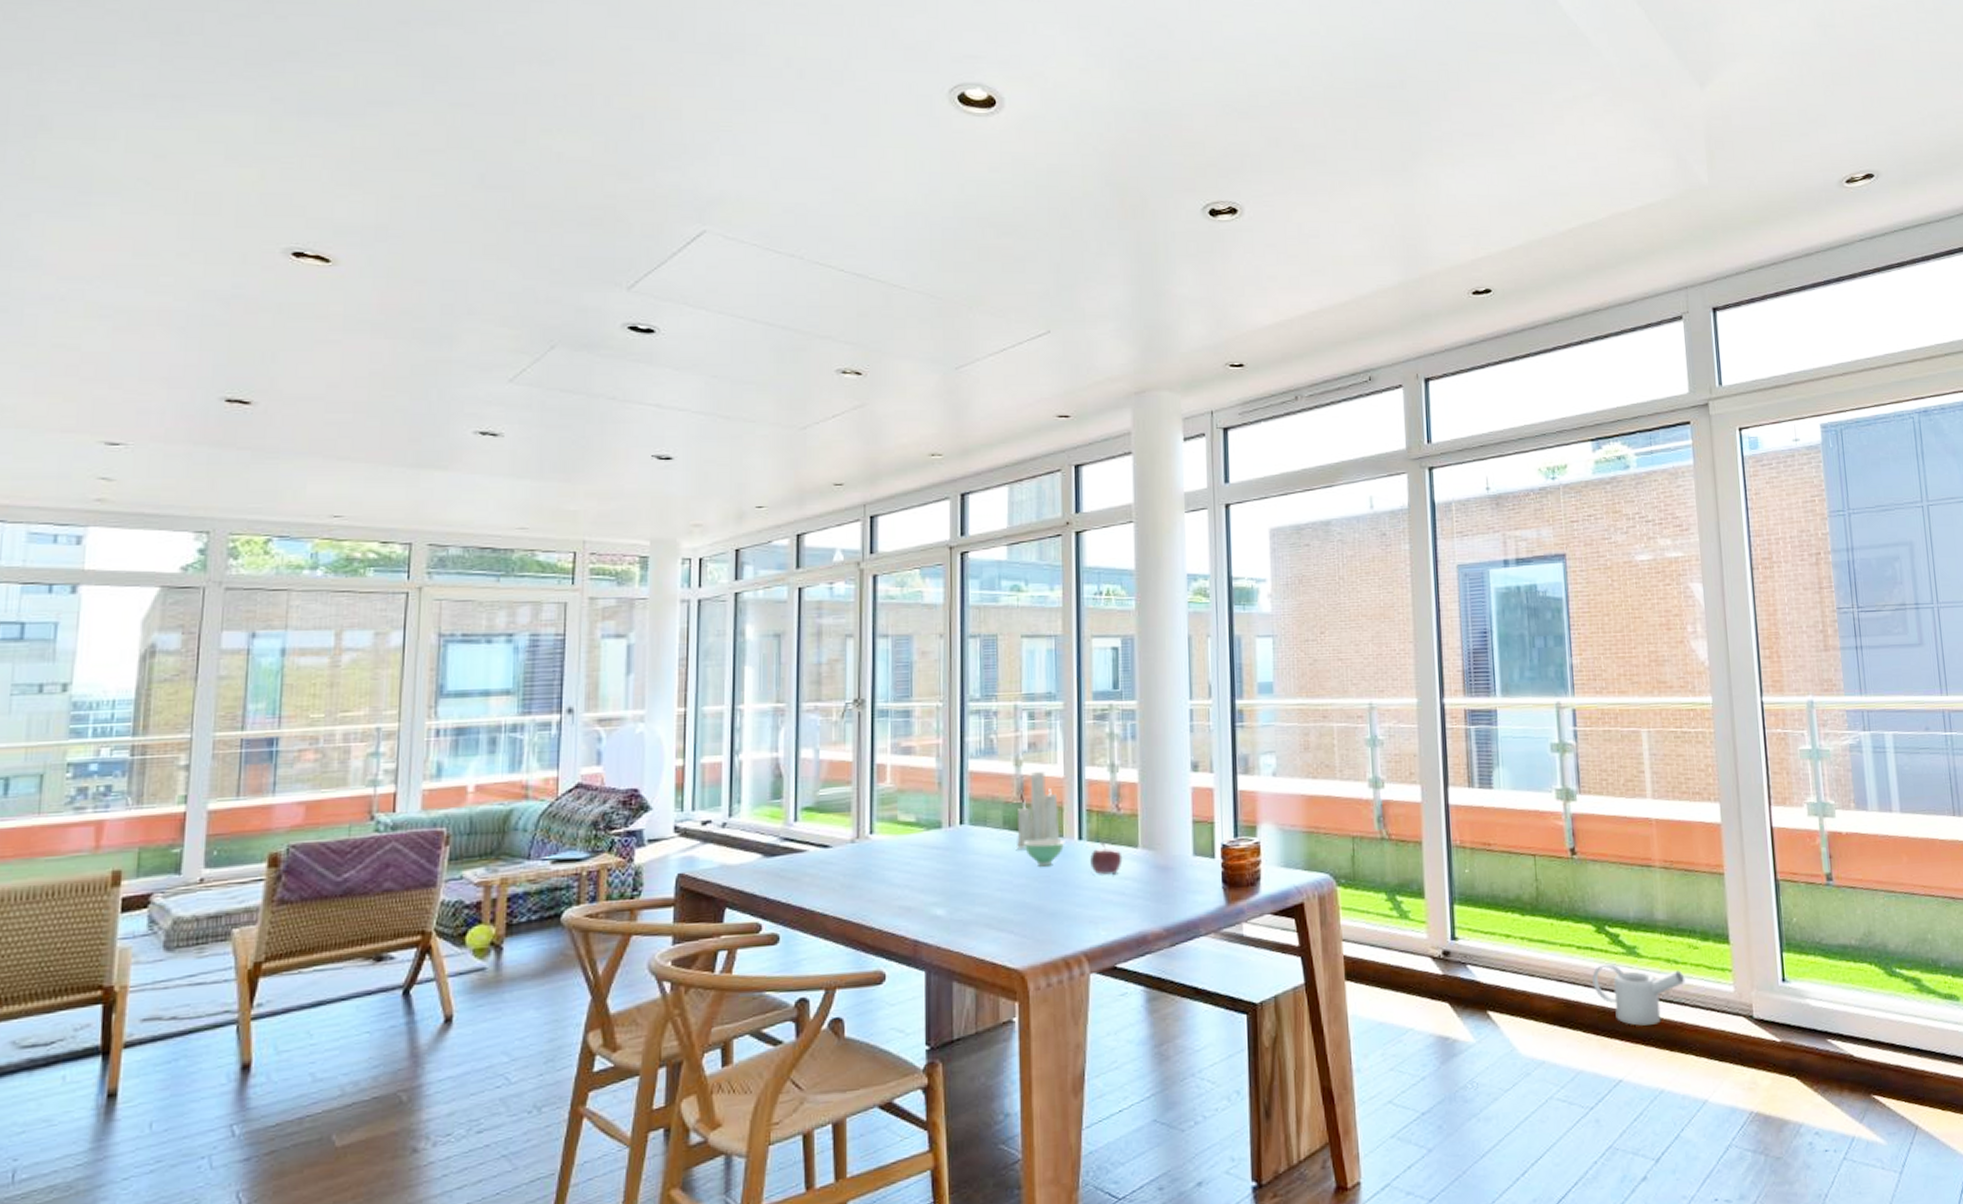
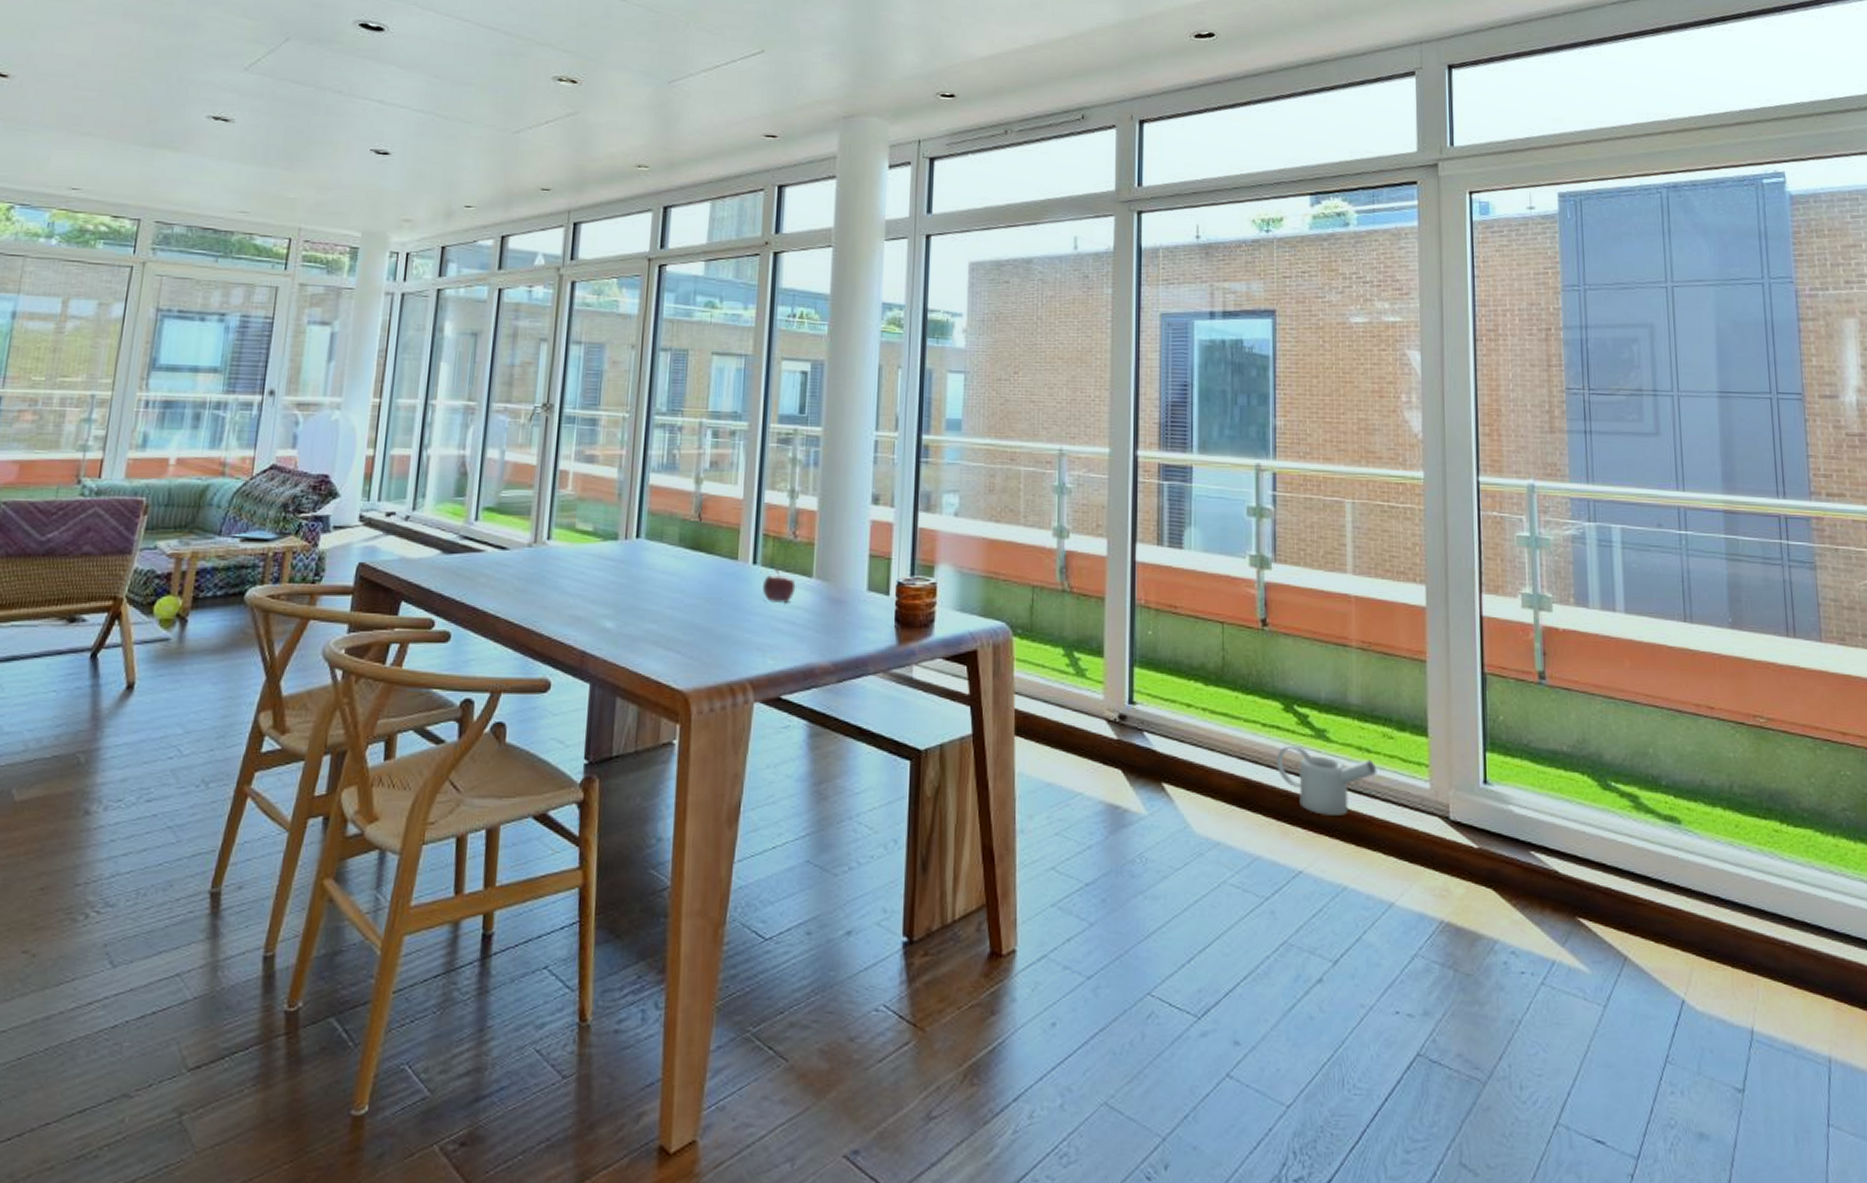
candle: present [1015,766,1061,851] -> none [689,485,736,570]
bowl: present [1023,838,1065,866] -> none [697,559,740,588]

